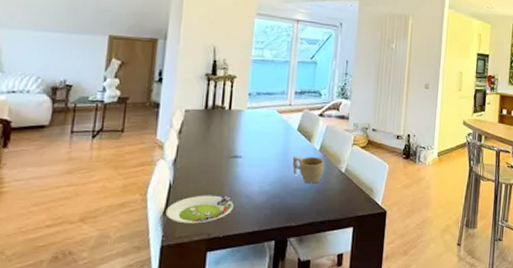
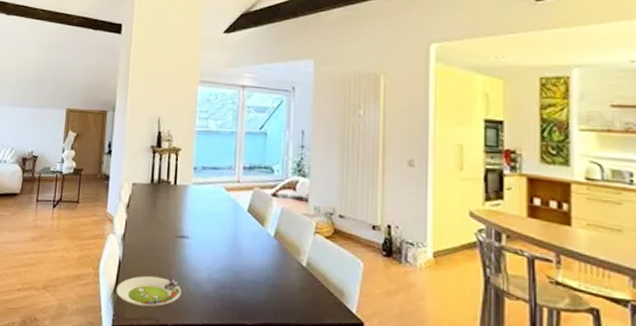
cup: present [292,155,325,184] -> none [243,240,282,277]

